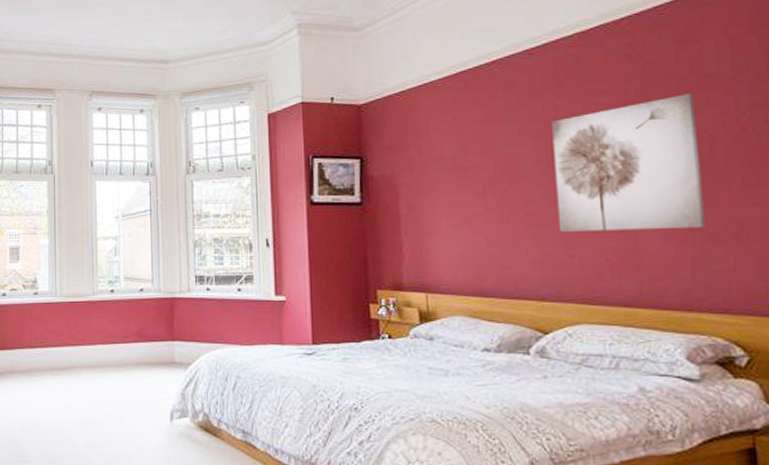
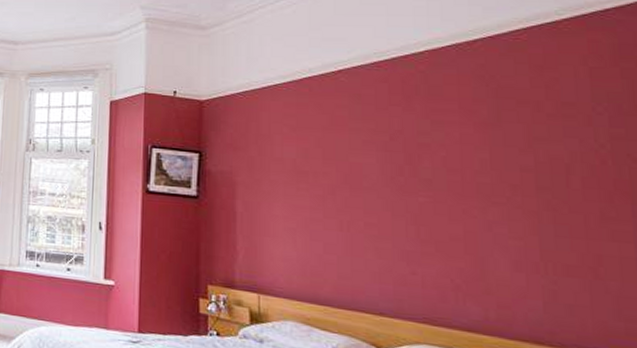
wall art: present [552,93,706,231] -> none [398,120,559,259]

